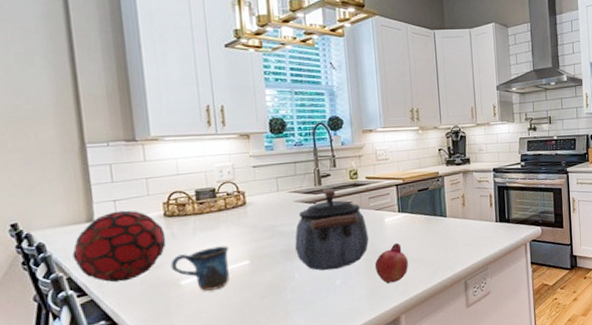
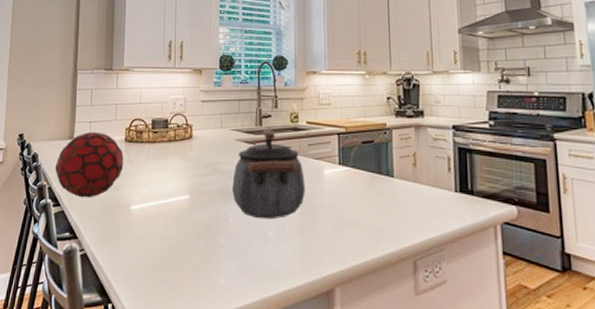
mug: present [170,245,230,291] -> none [124,176,174,220]
fruit: present [374,242,408,283] -> none [310,199,347,246]

